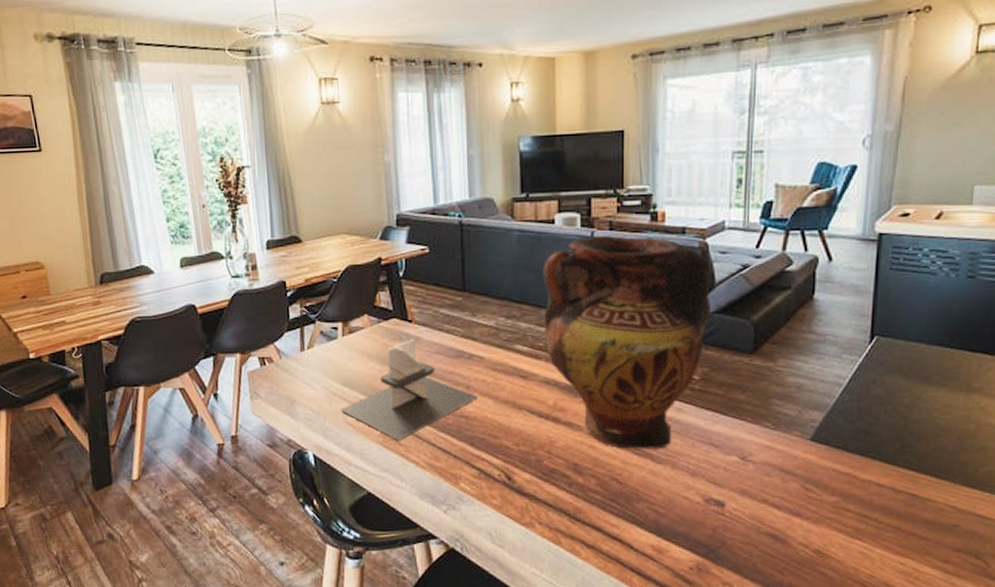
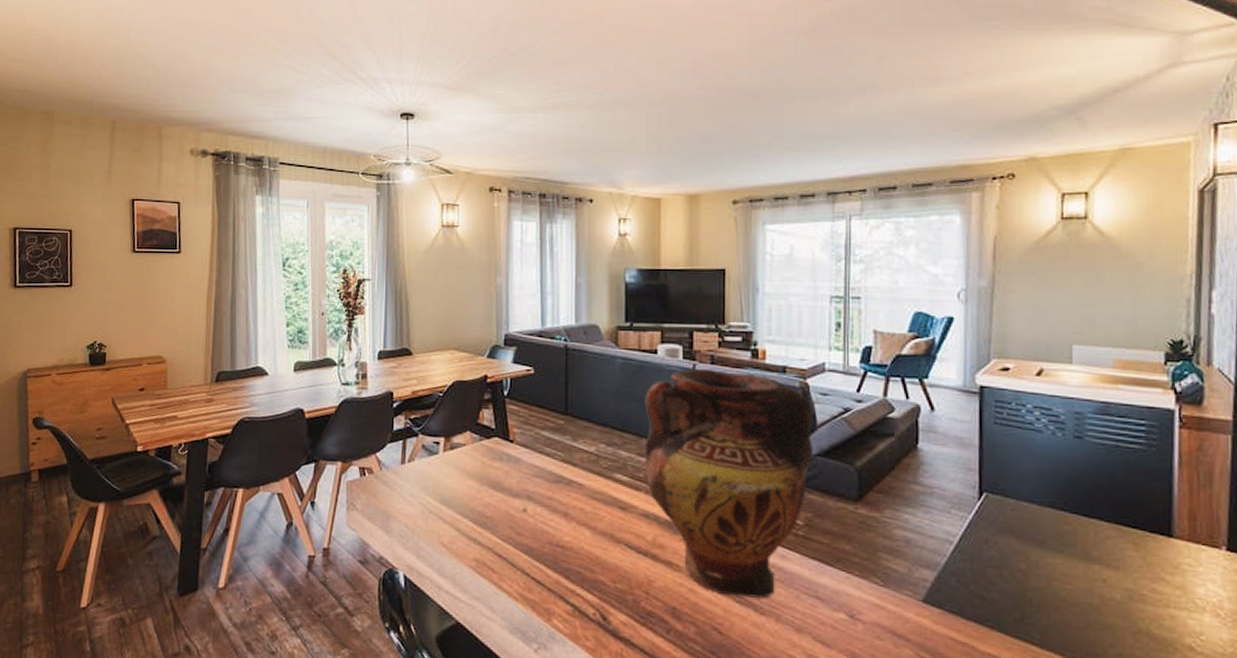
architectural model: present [341,339,479,440] -> none [436,460,576,567]

